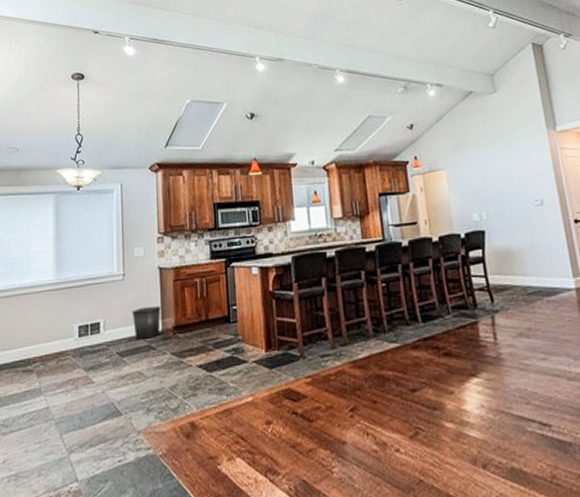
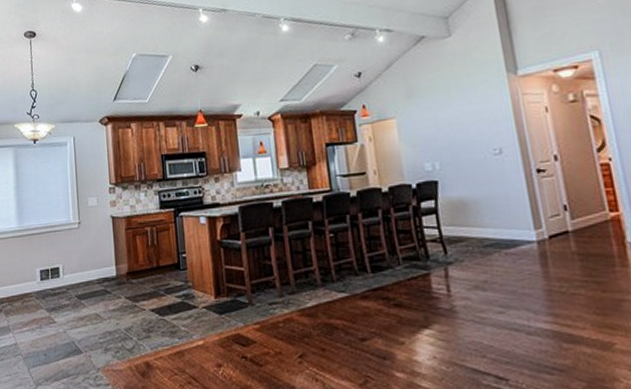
waste bin: present [131,306,161,340] -> none [87,253,115,284]

